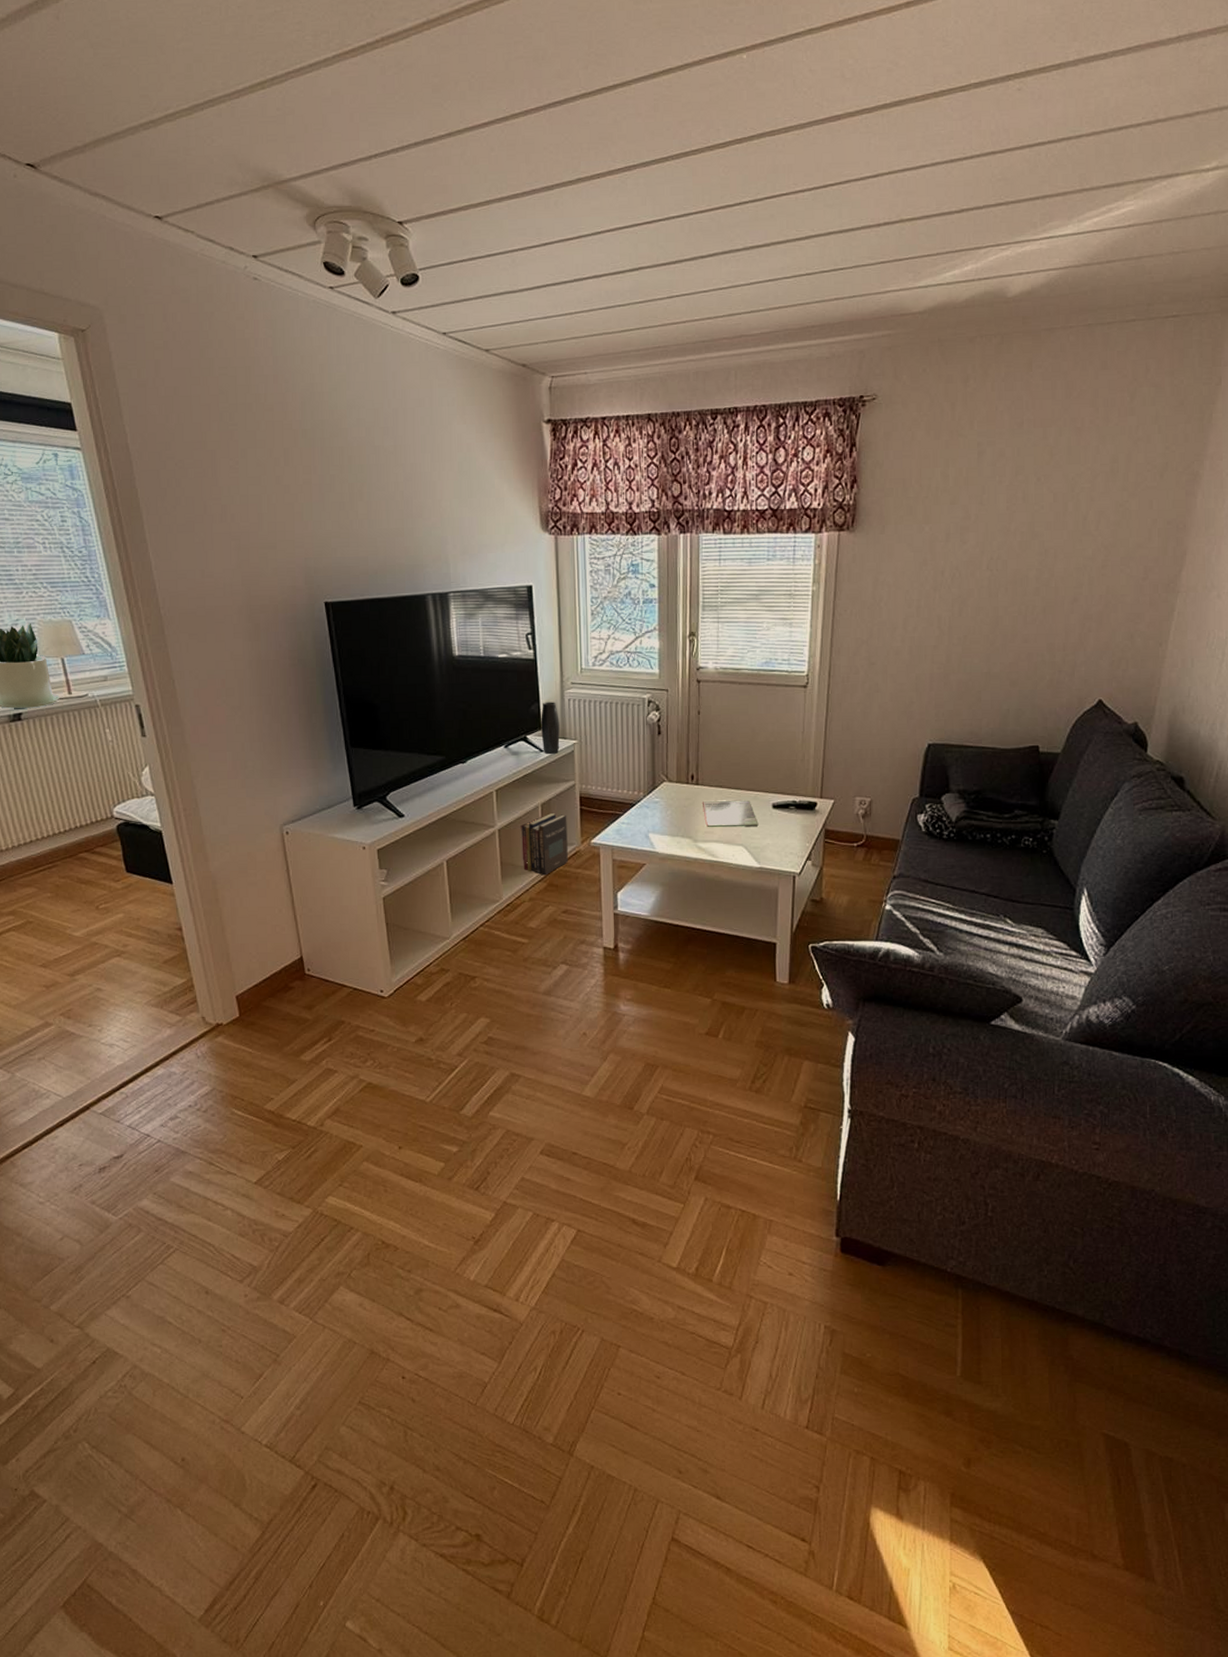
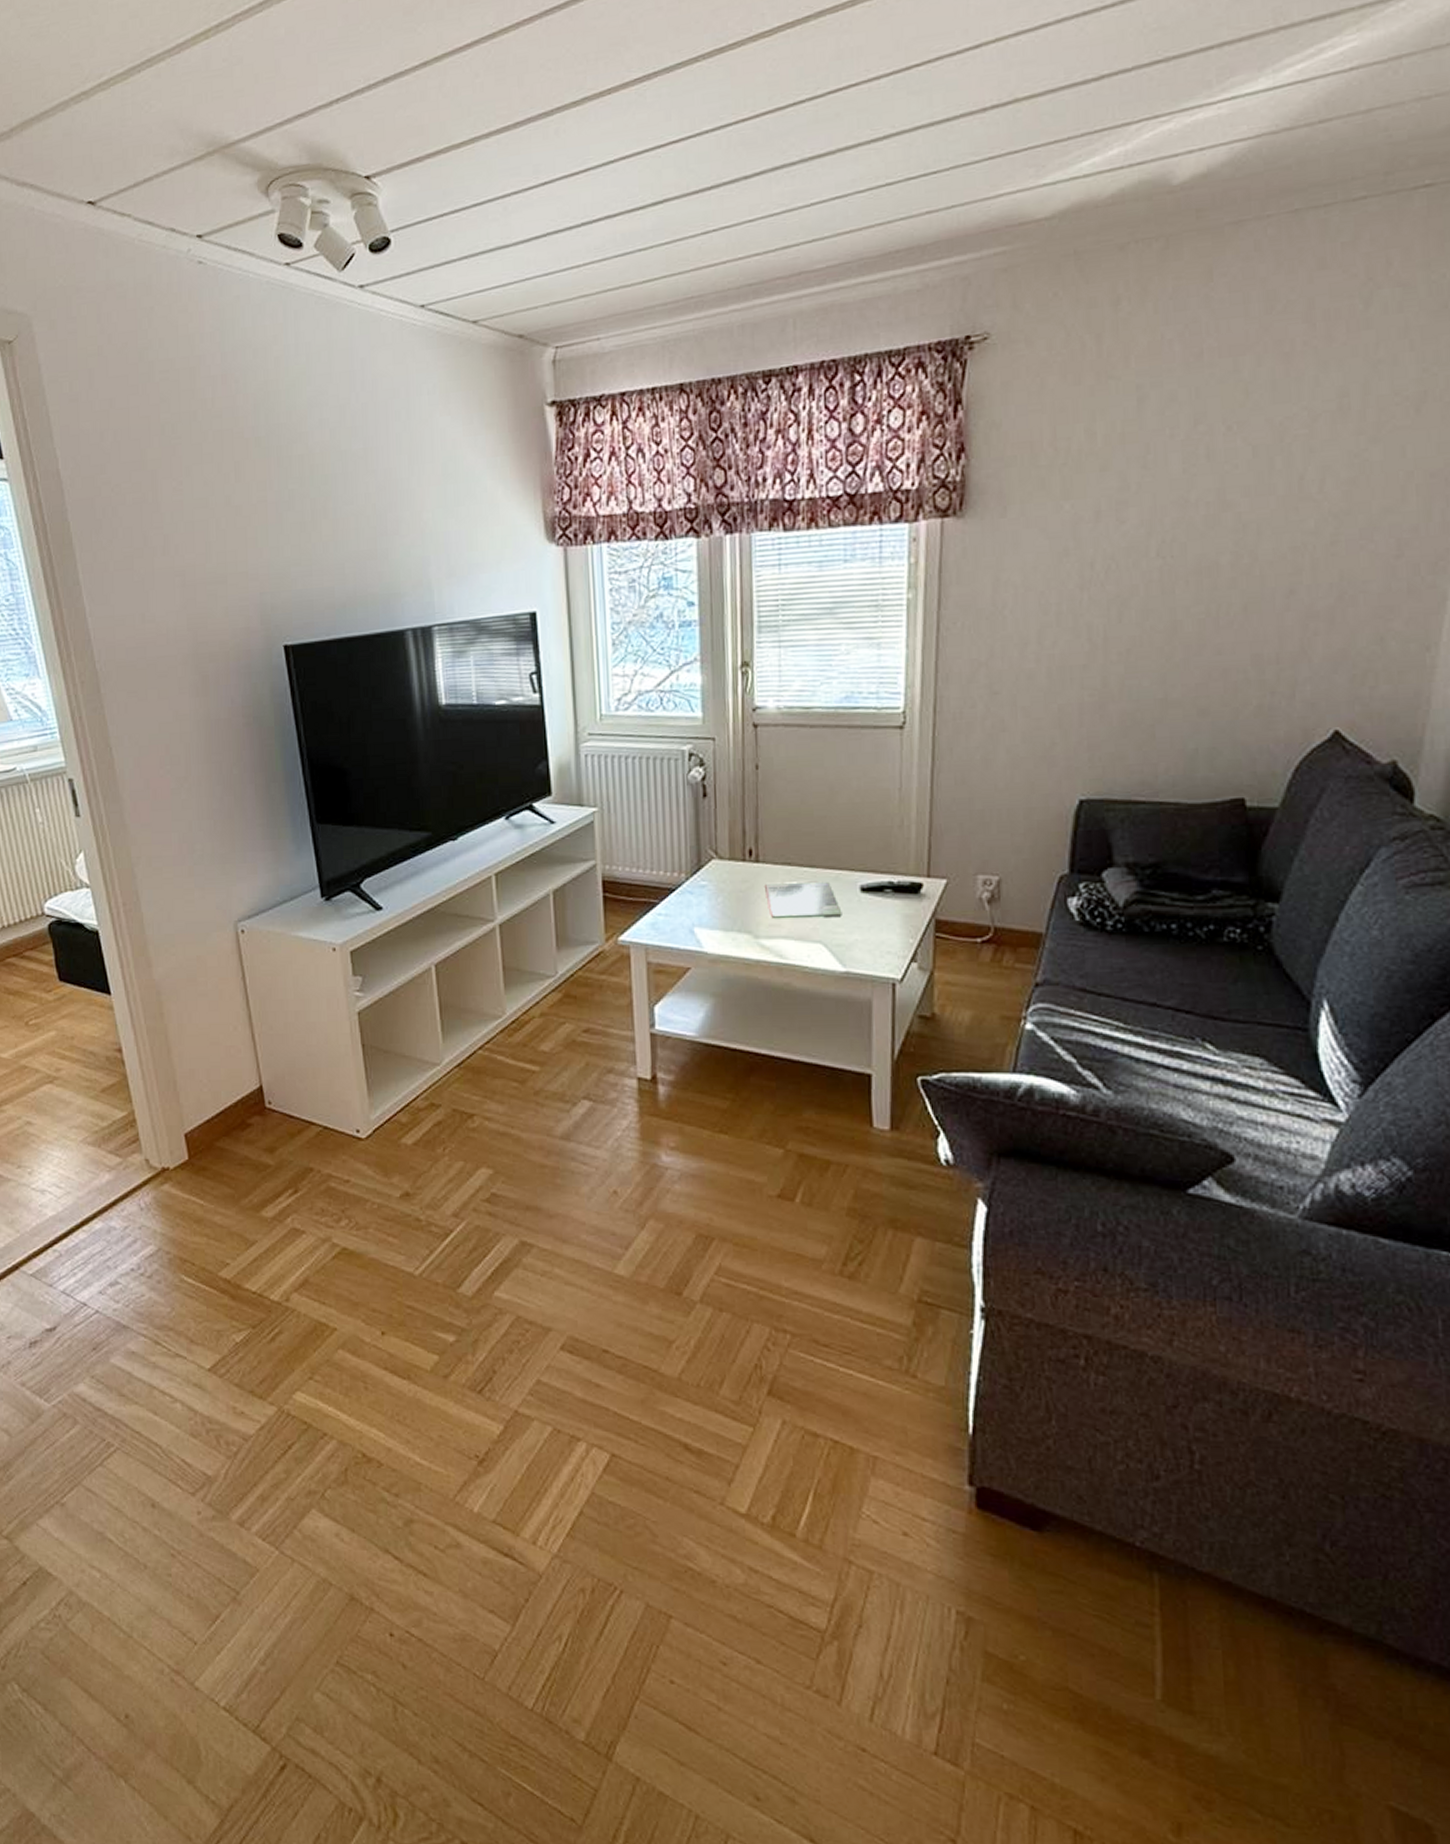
books: present [521,813,569,875] -> none [528,903,590,982]
vase: present [541,702,560,755] -> none [550,759,575,827]

